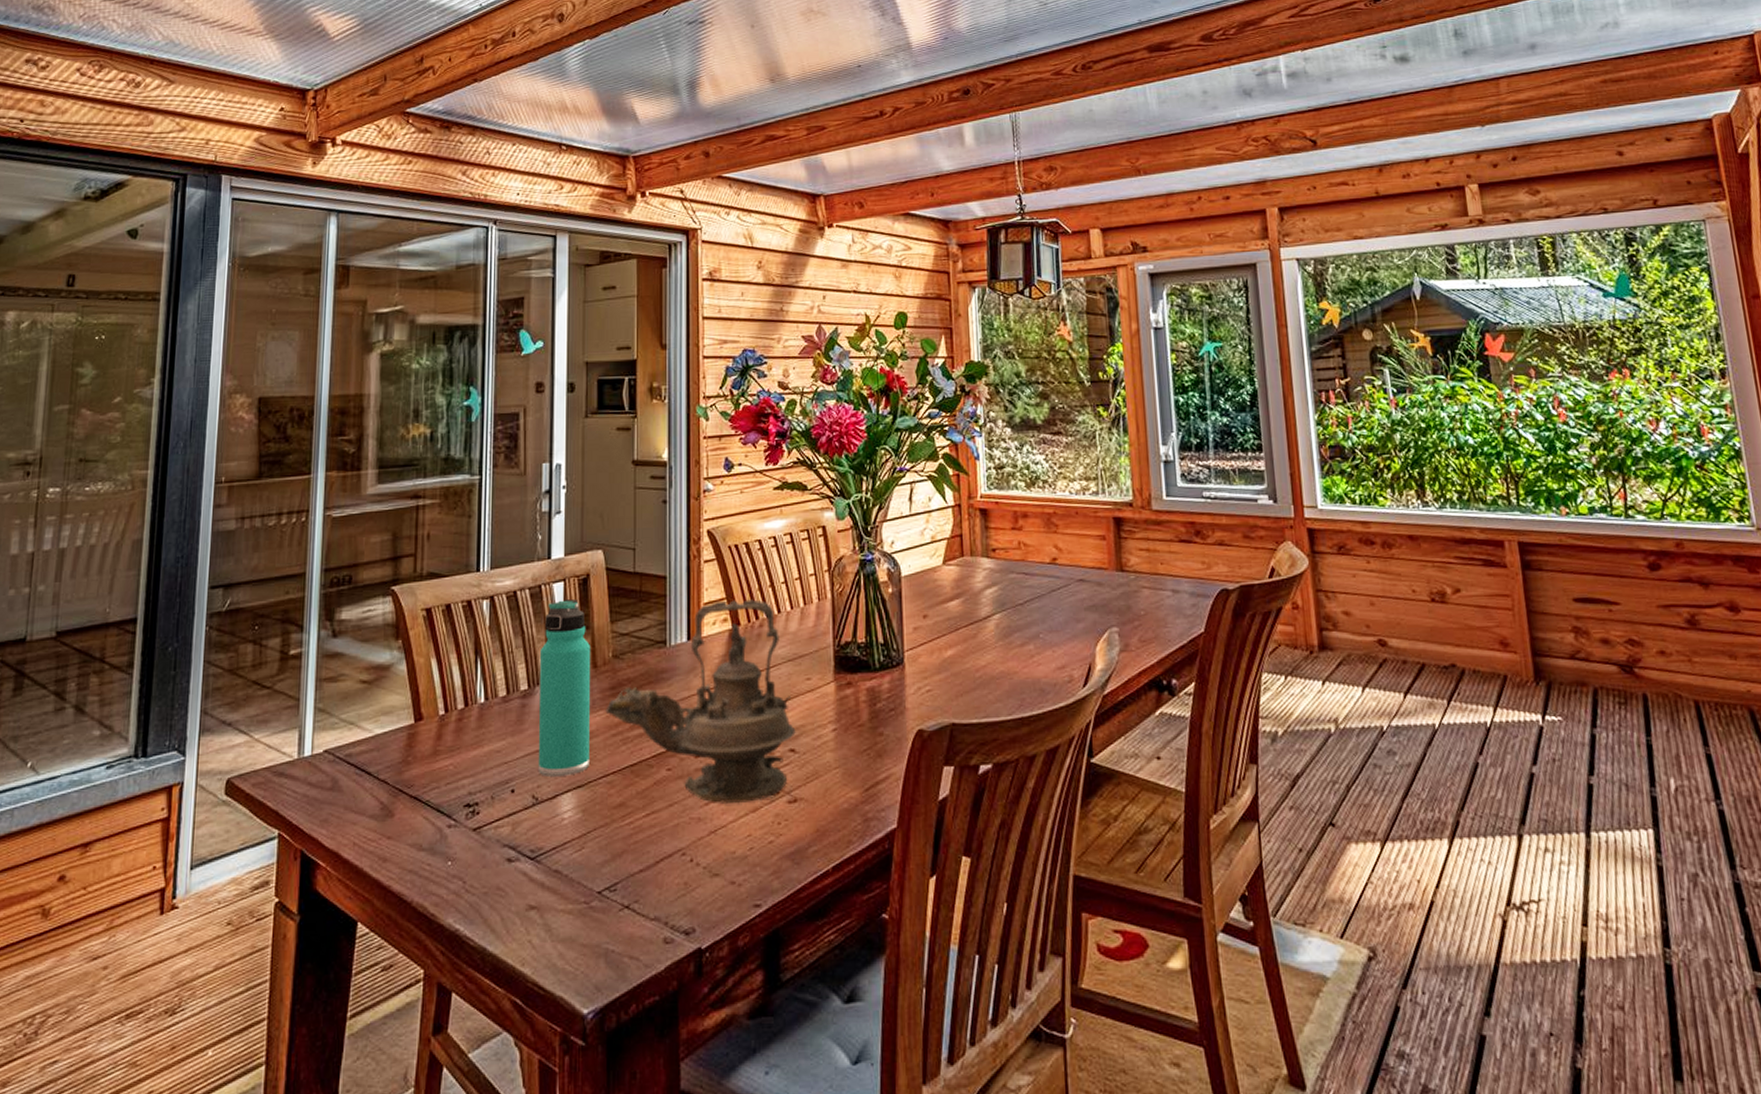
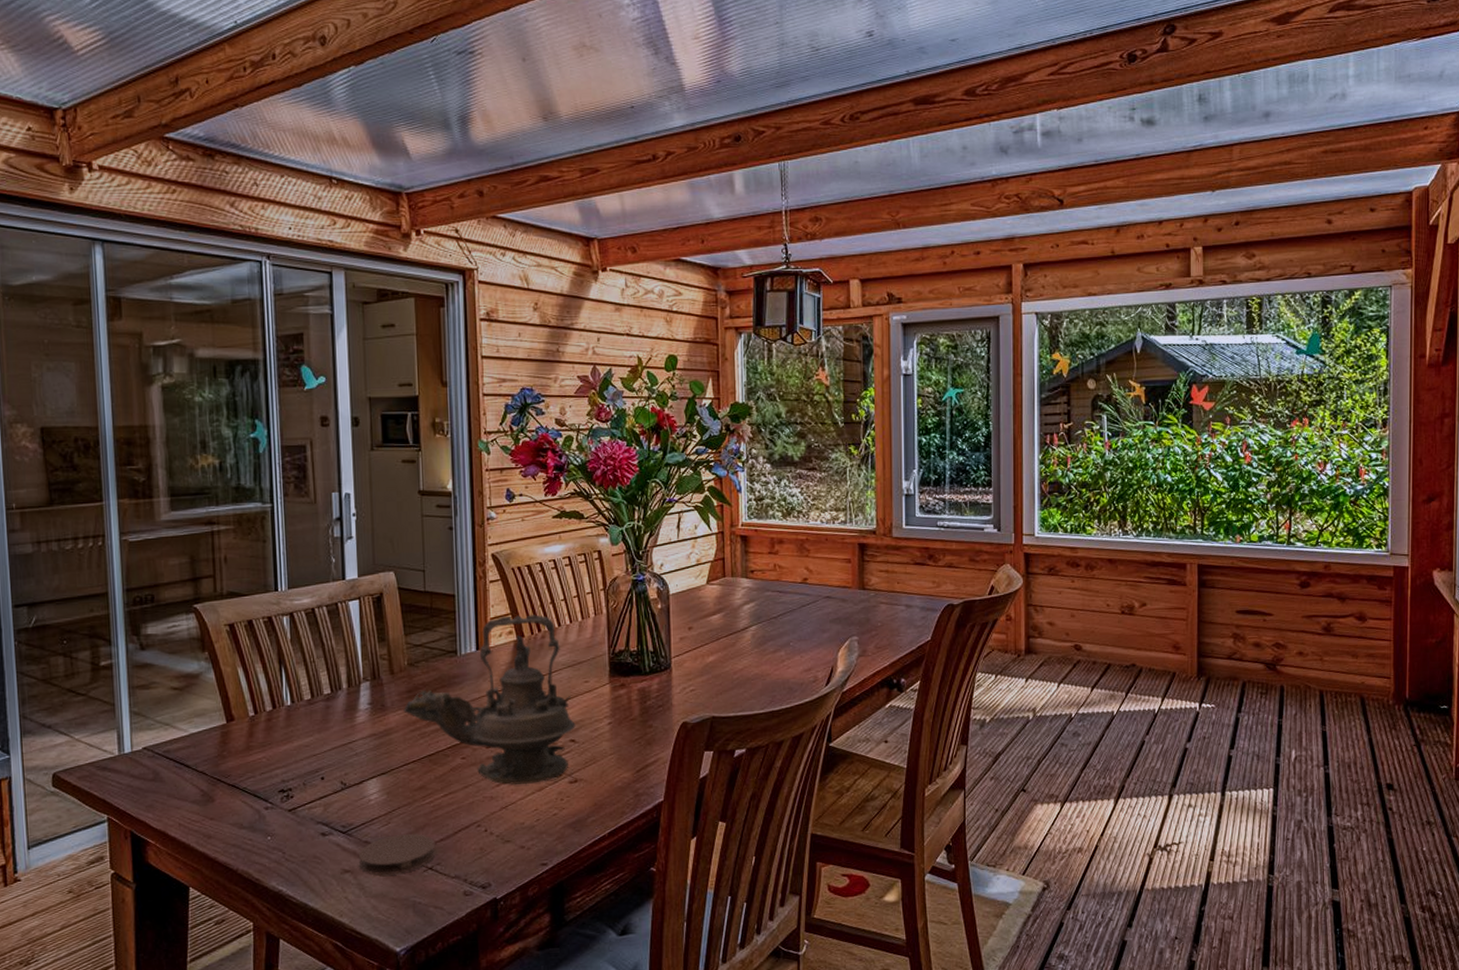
thermos bottle: present [538,599,590,777] -> none [340,615,391,766]
coaster: none [547,862,634,913] -> present [359,834,436,875]

